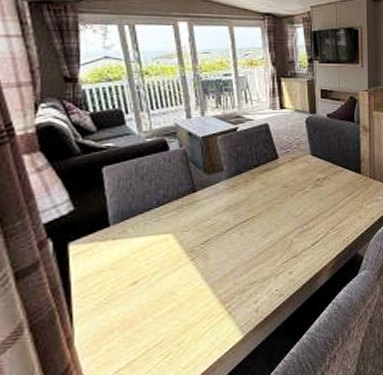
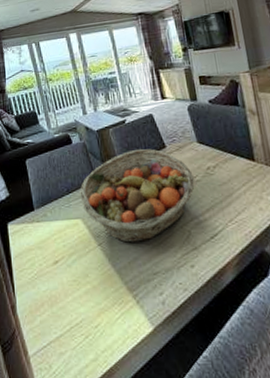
fruit basket: none [173,159,304,256] -> present [79,149,195,243]

